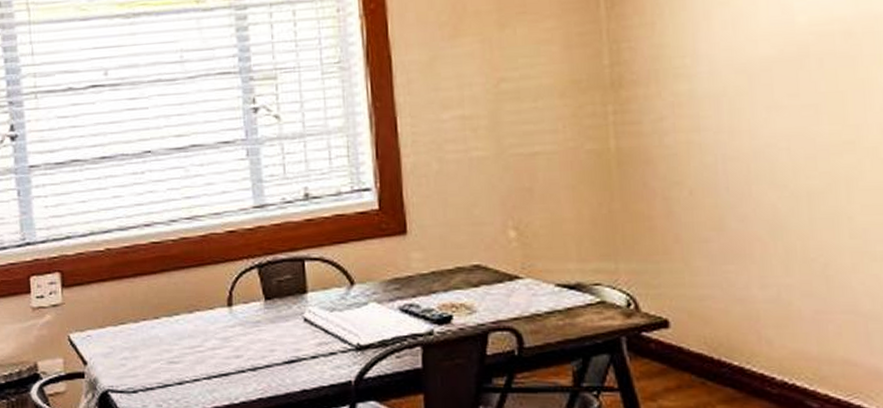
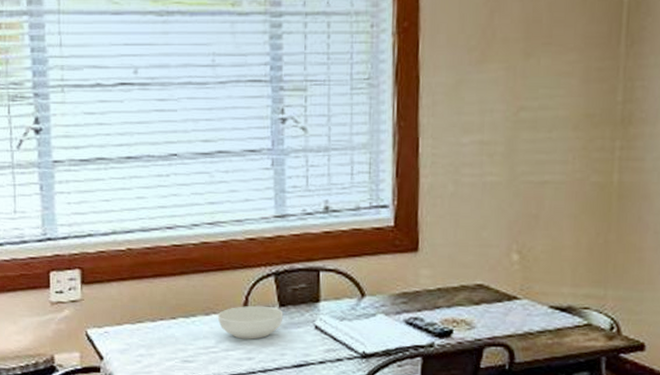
bowl: none [201,300,270,336] -> present [217,305,284,340]

